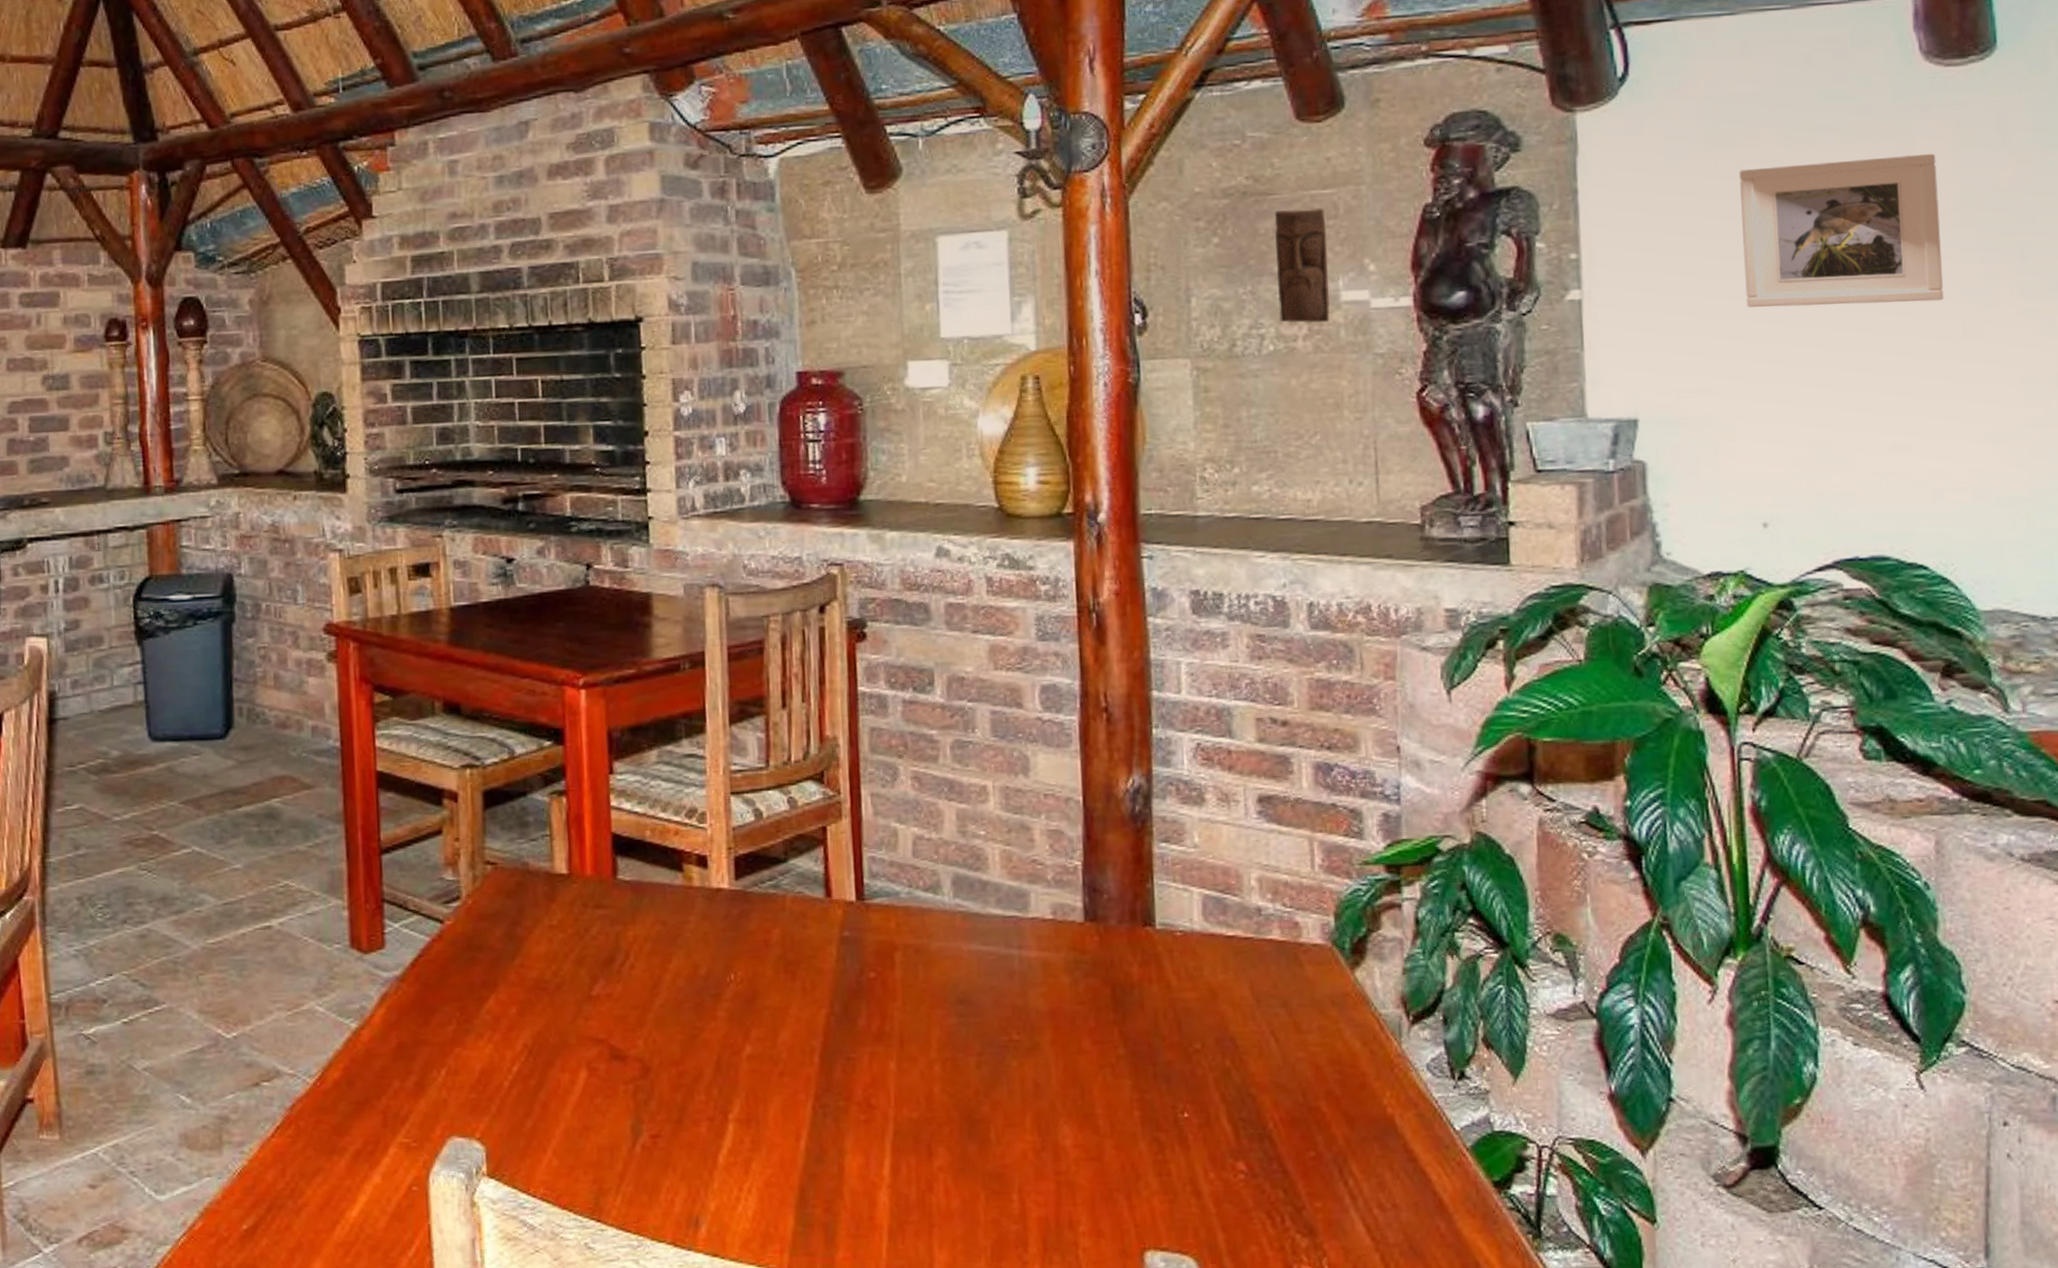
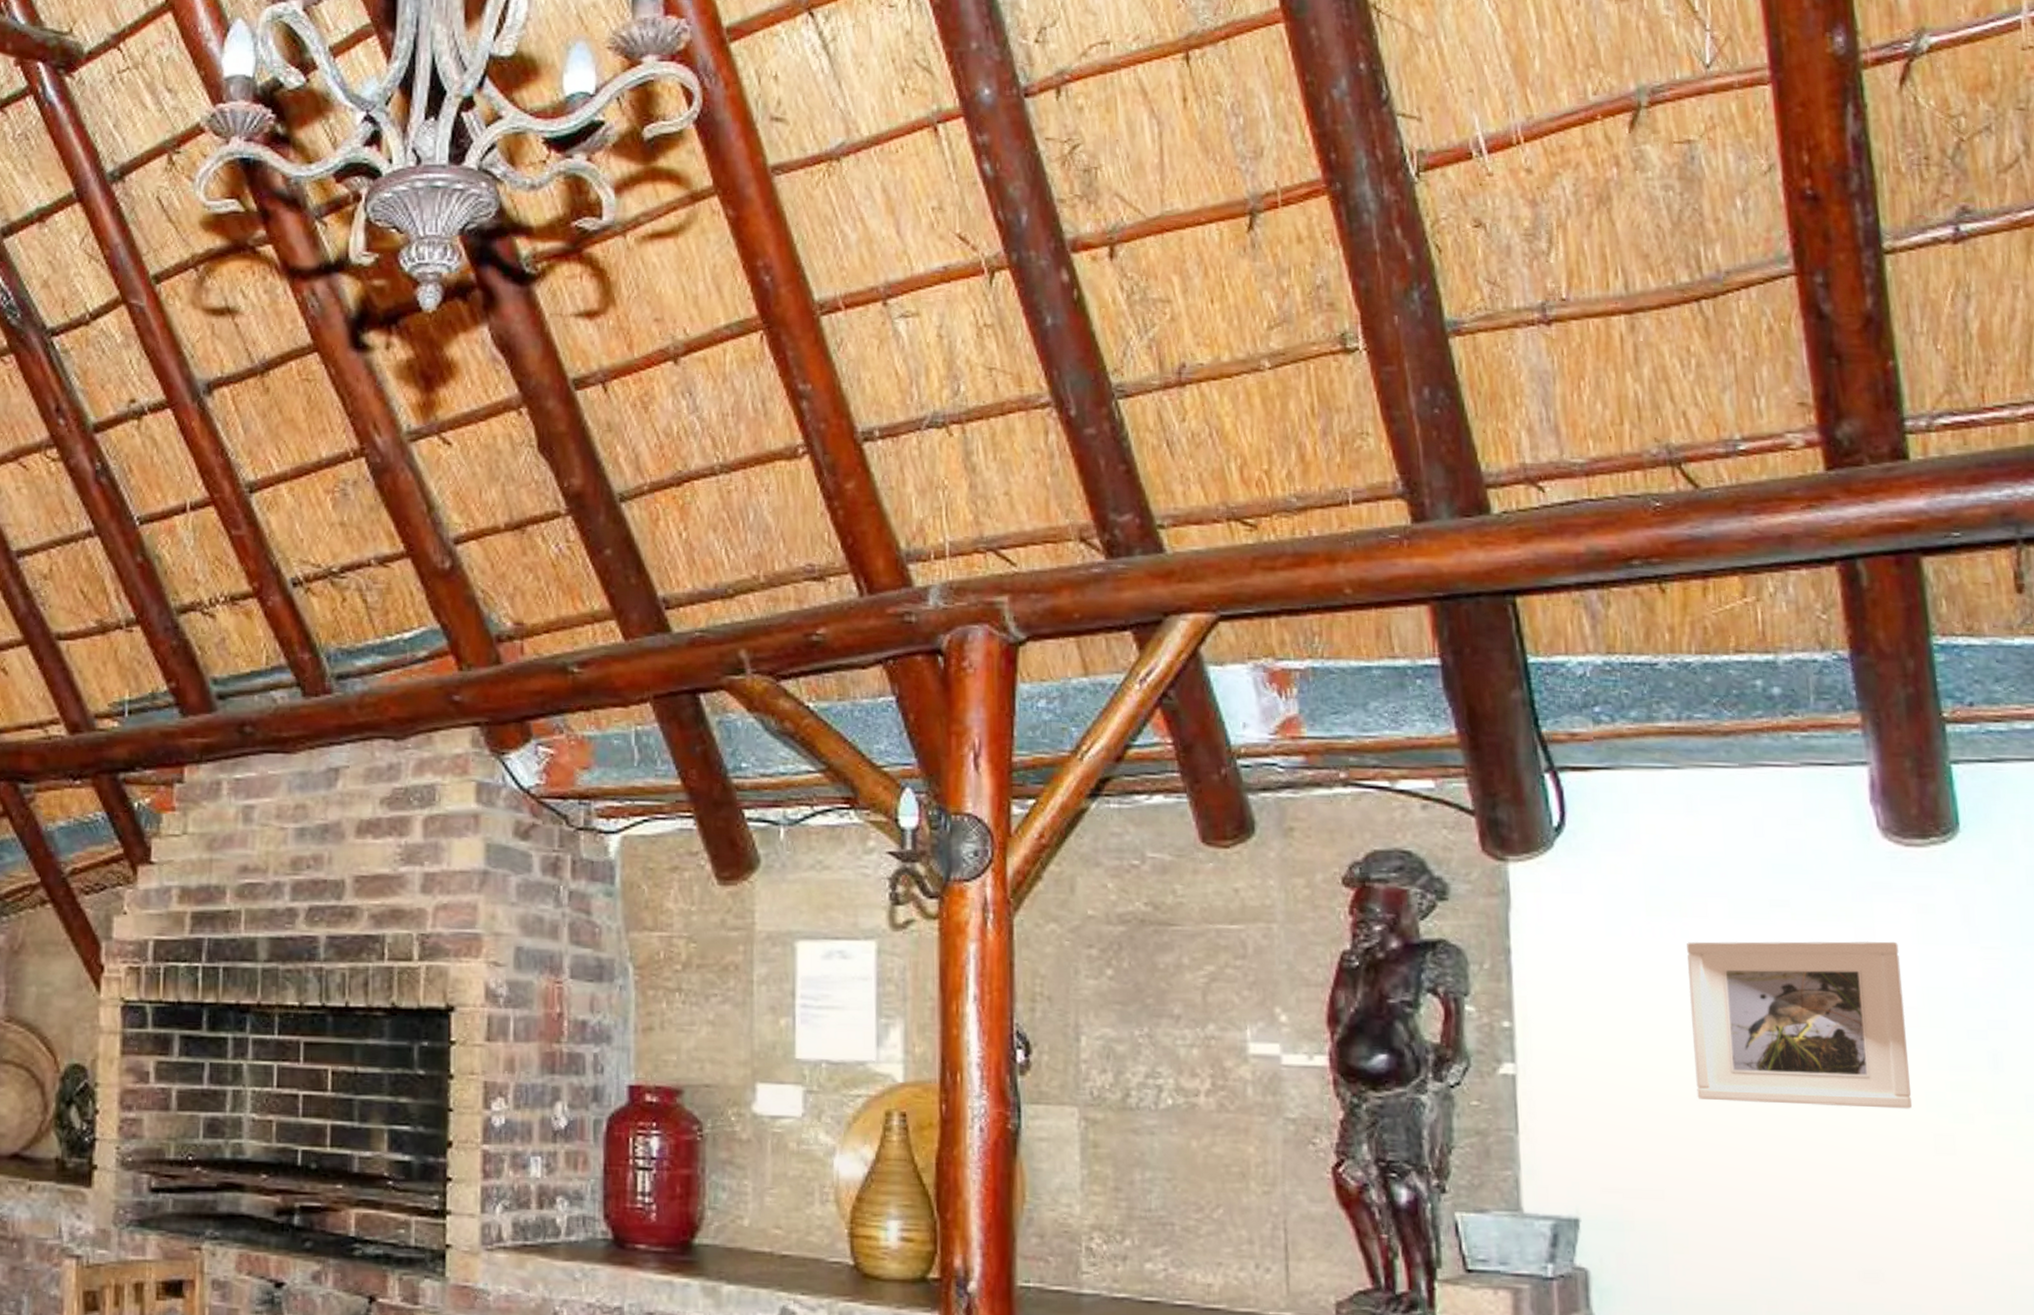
mask: present [1274,208,1330,324] -> none [1175,943,1237,1078]

